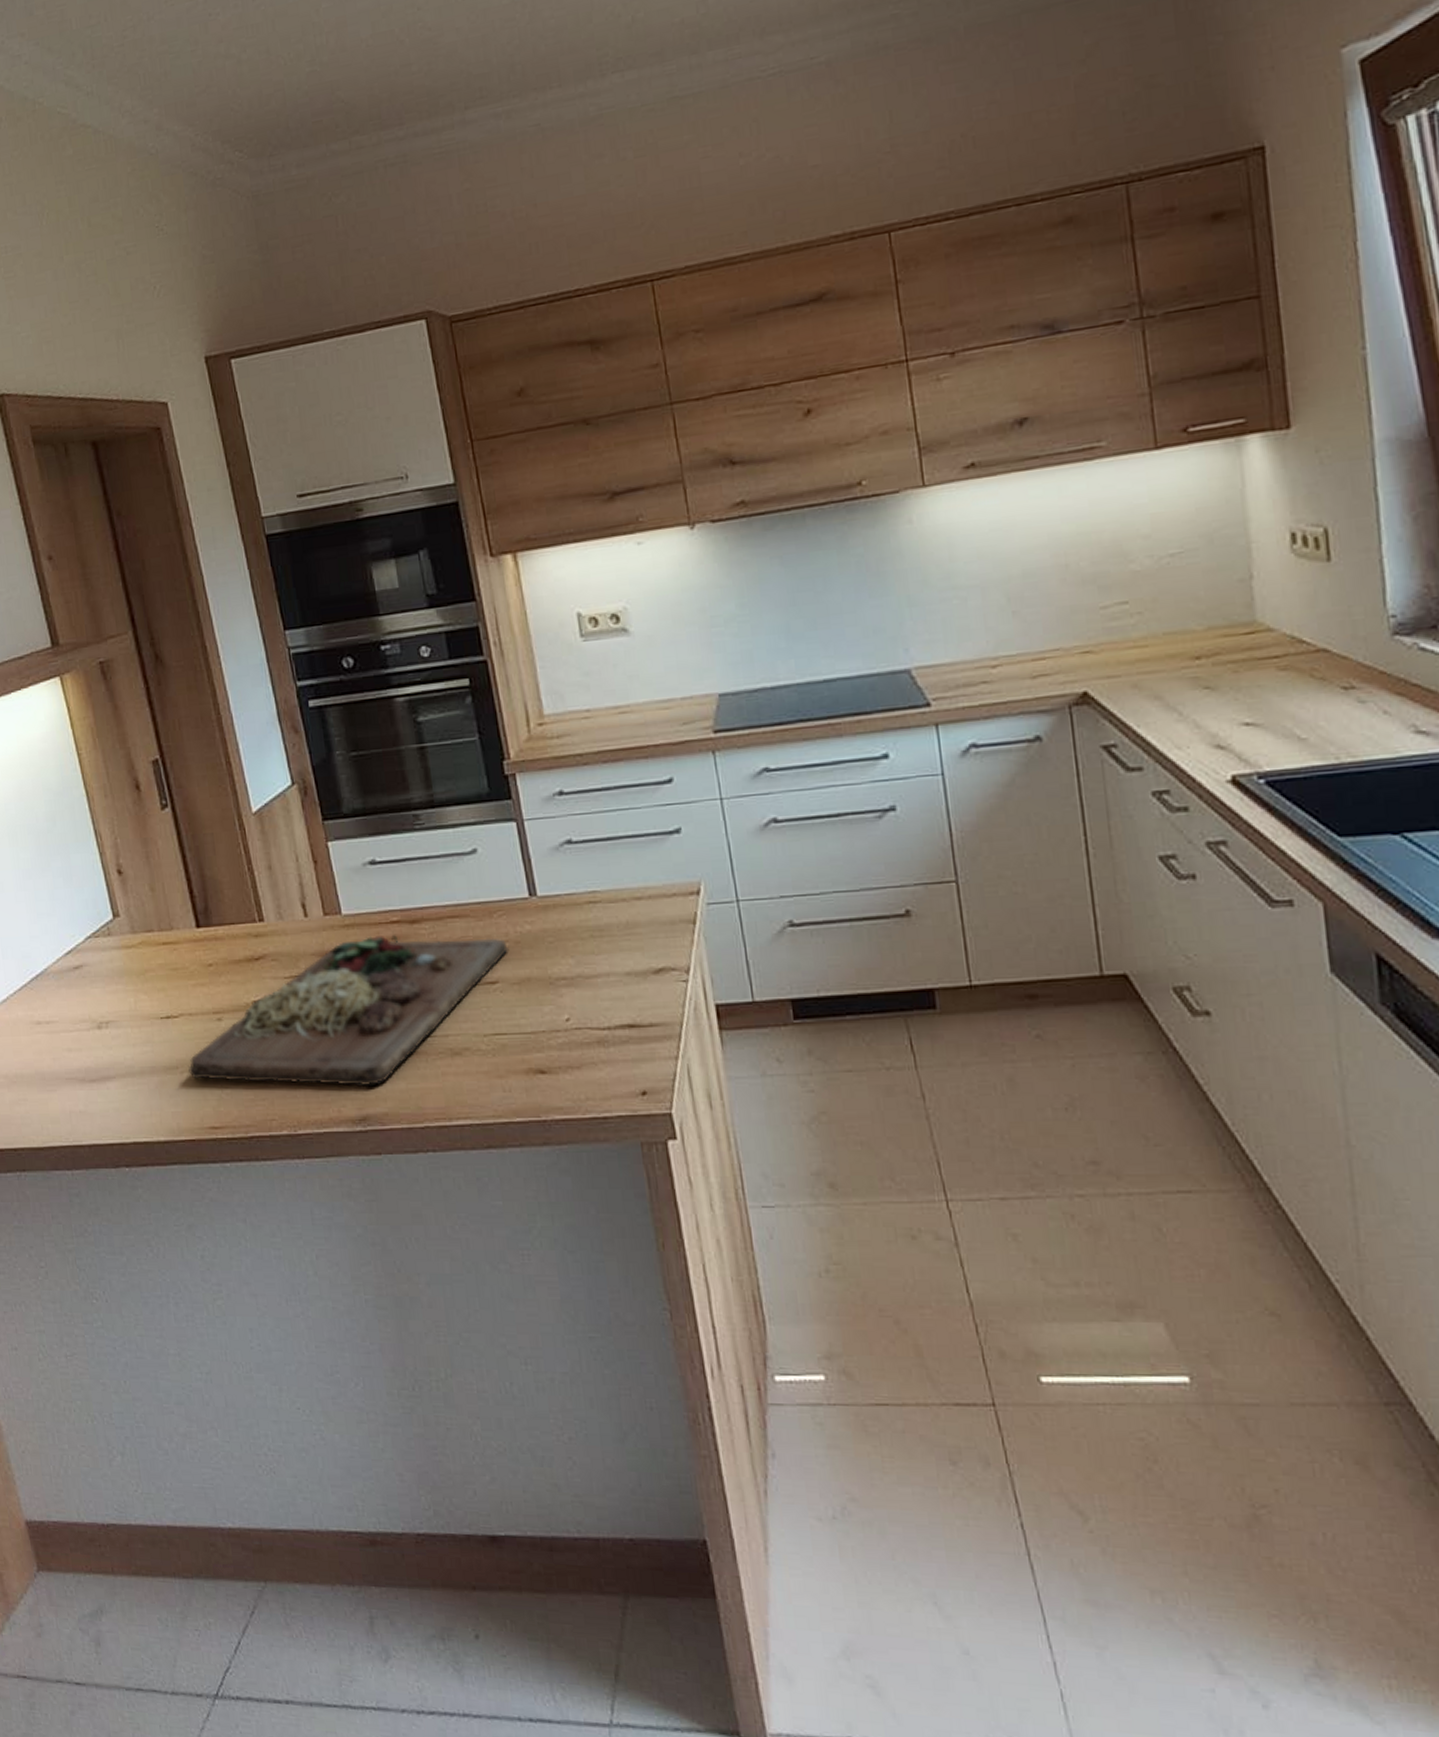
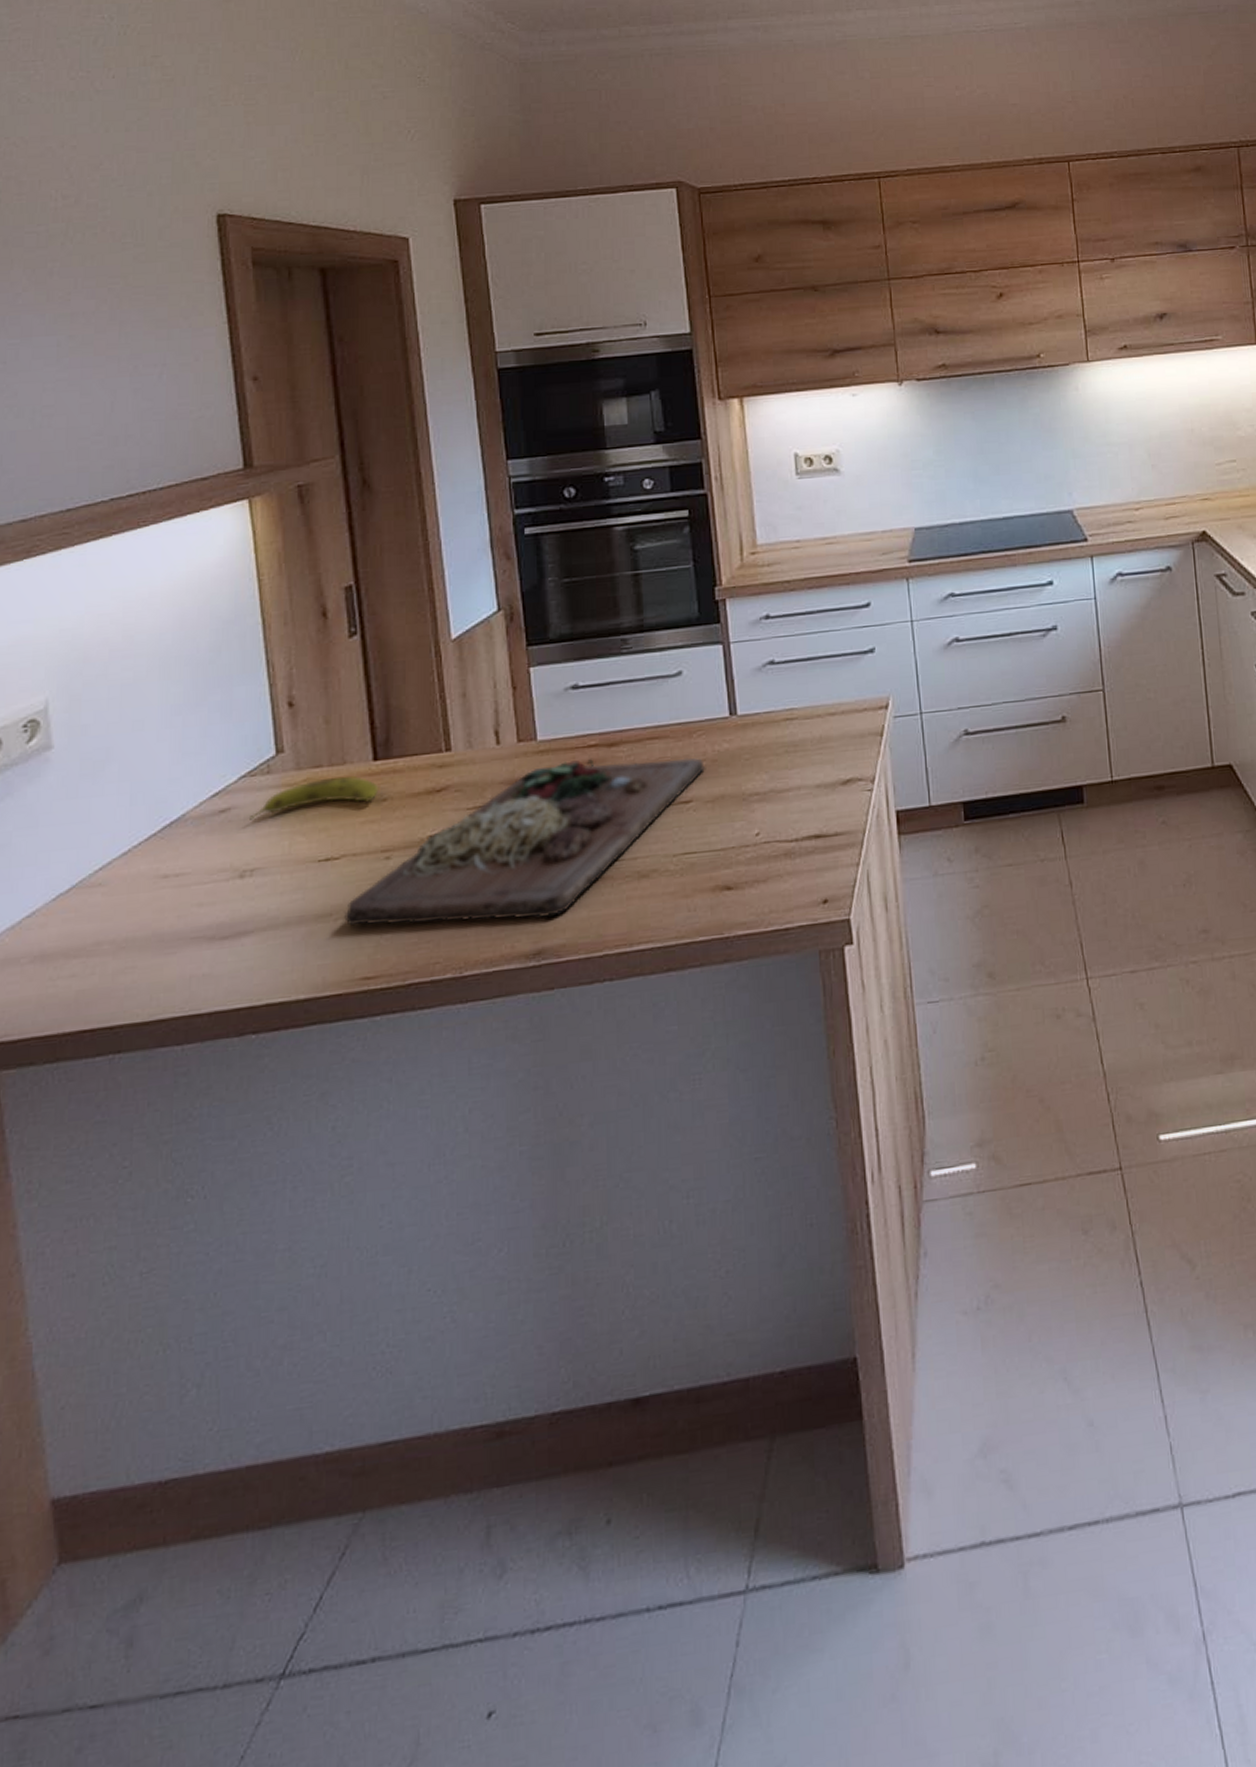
fruit: none [99,942,205,977] -> present [250,776,379,820]

